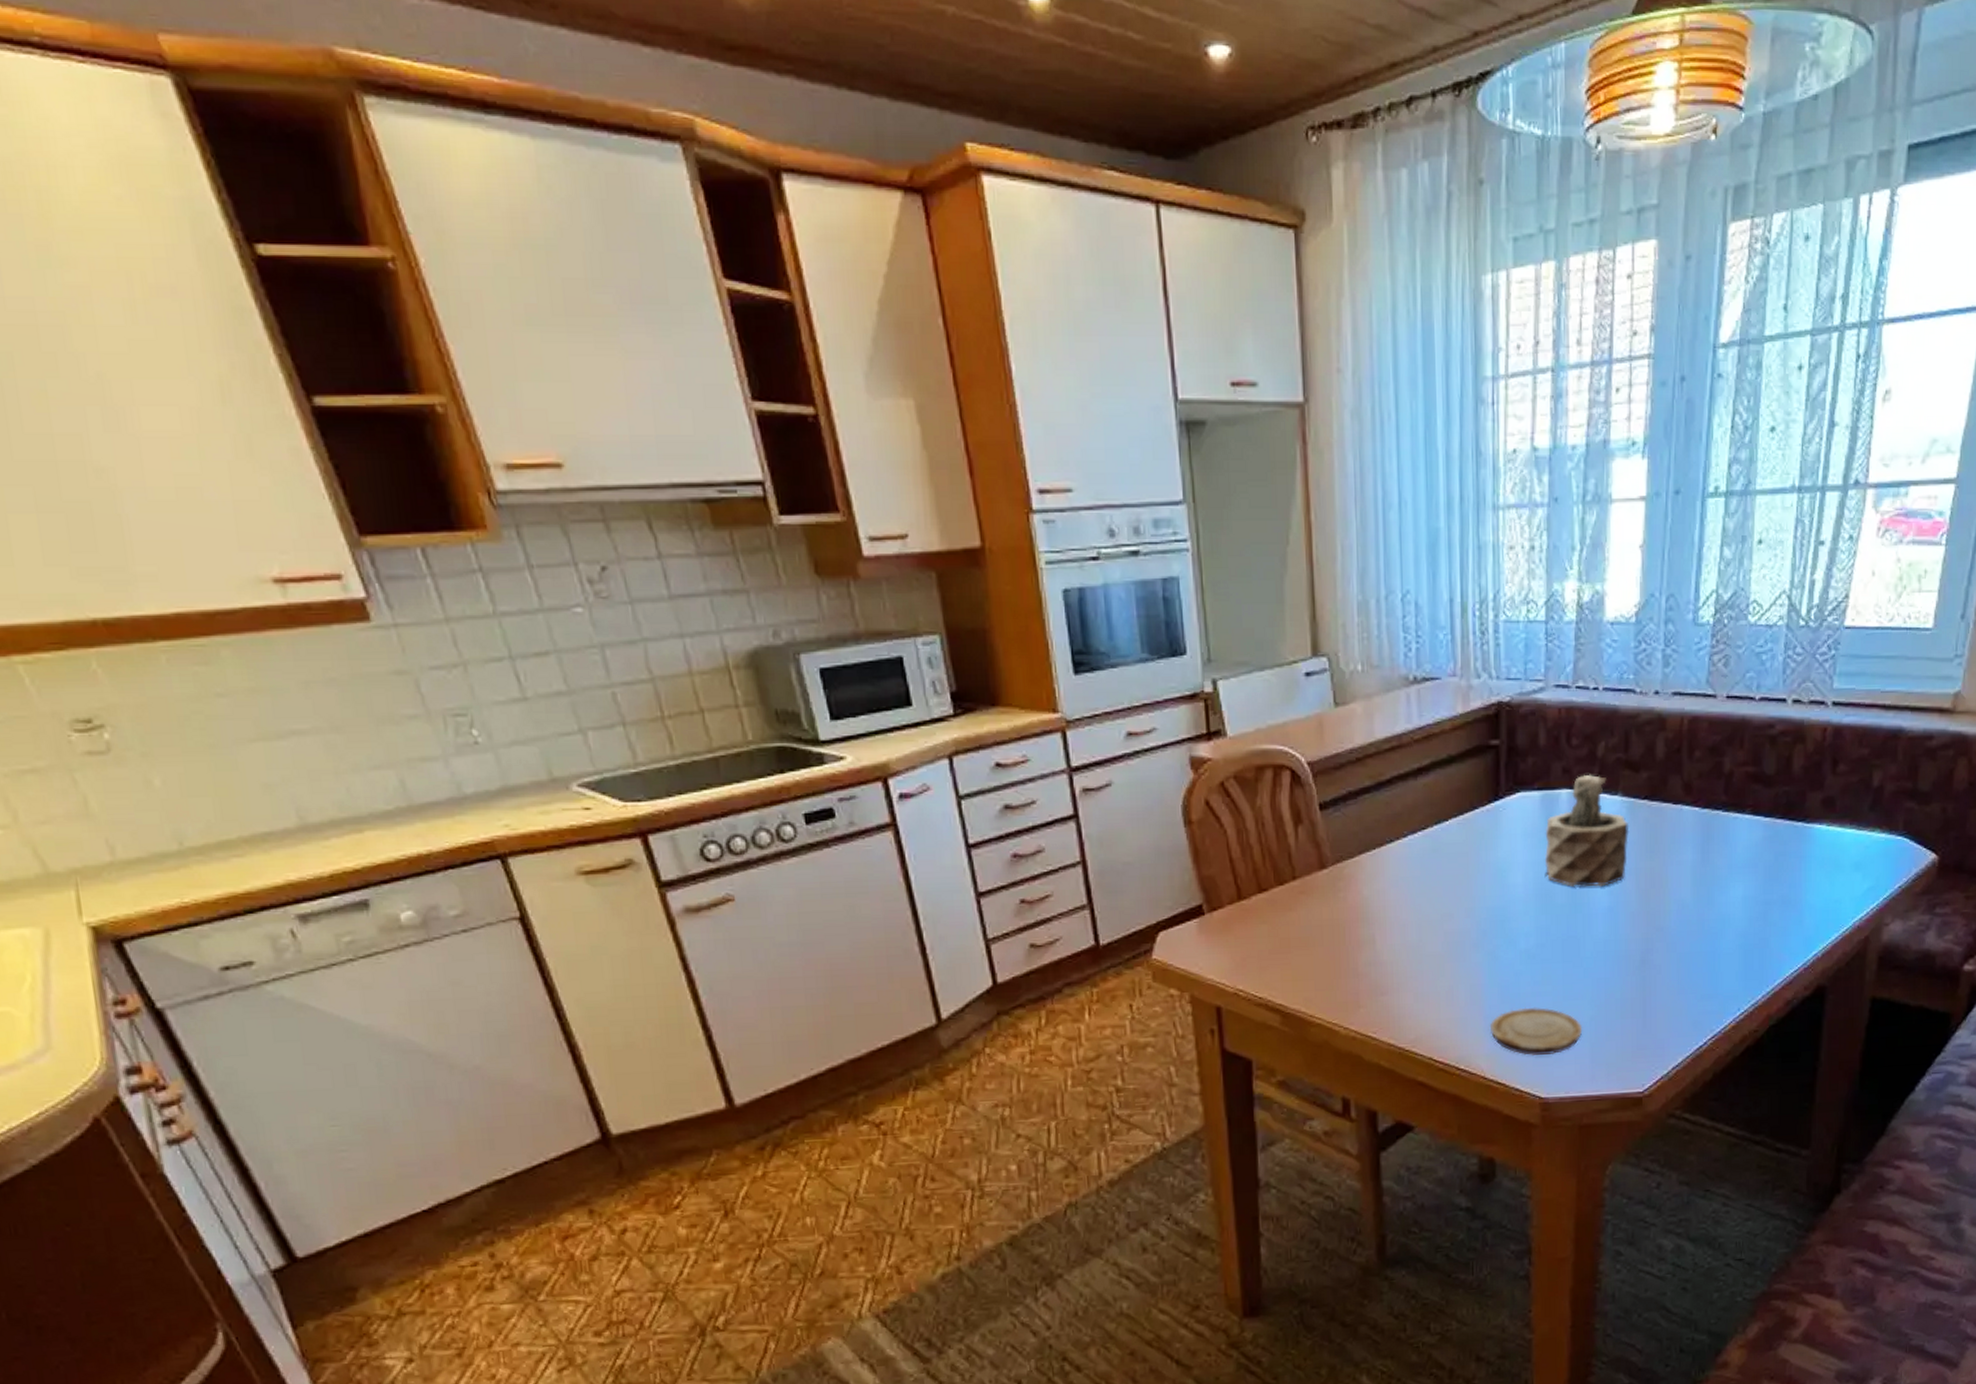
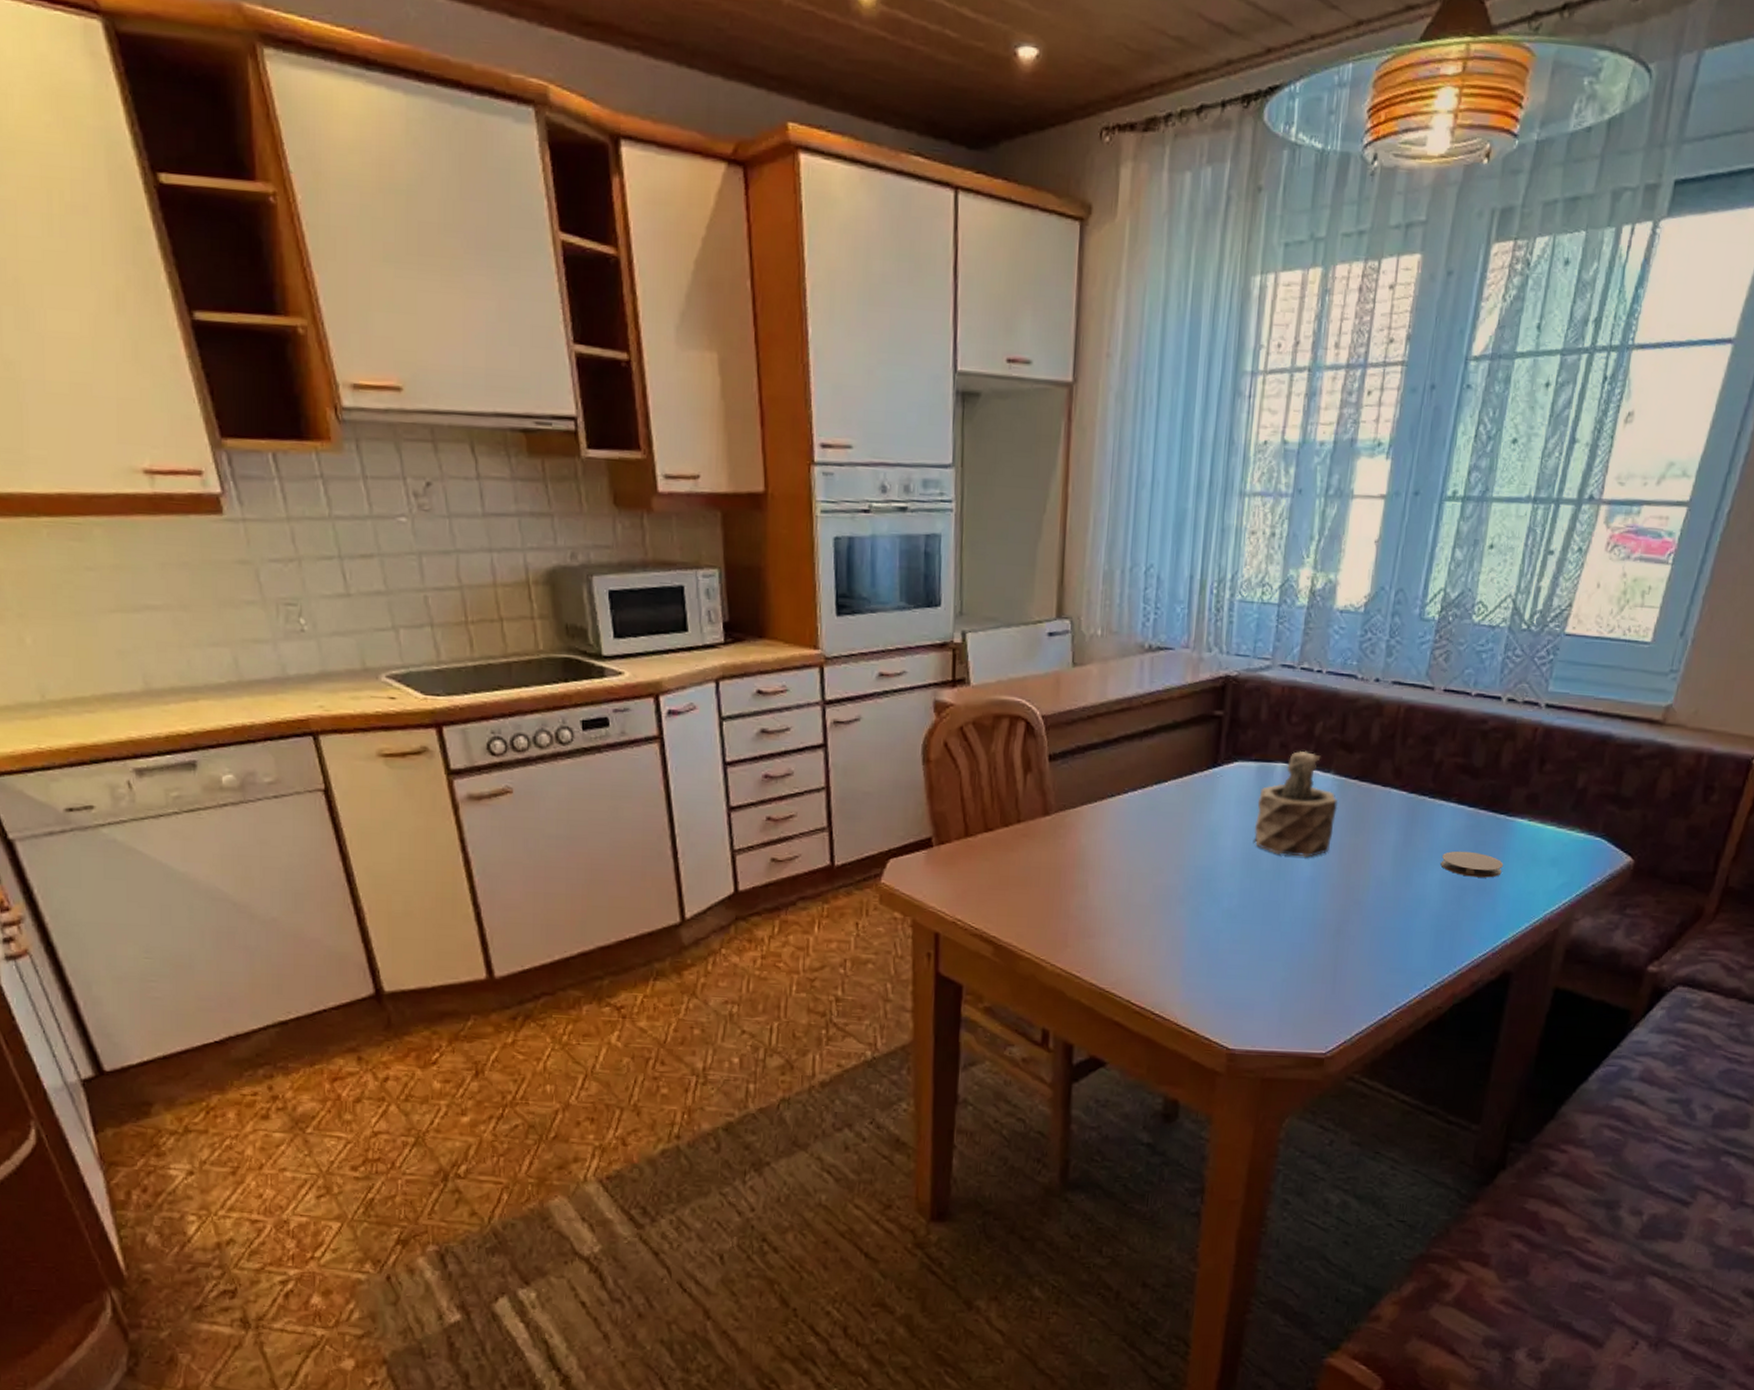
wood slice: present [1491,1007,1583,1055] -> none [1187,963,1275,1009]
coaster: none [1742,863,1807,891] -> present [1441,851,1504,878]

